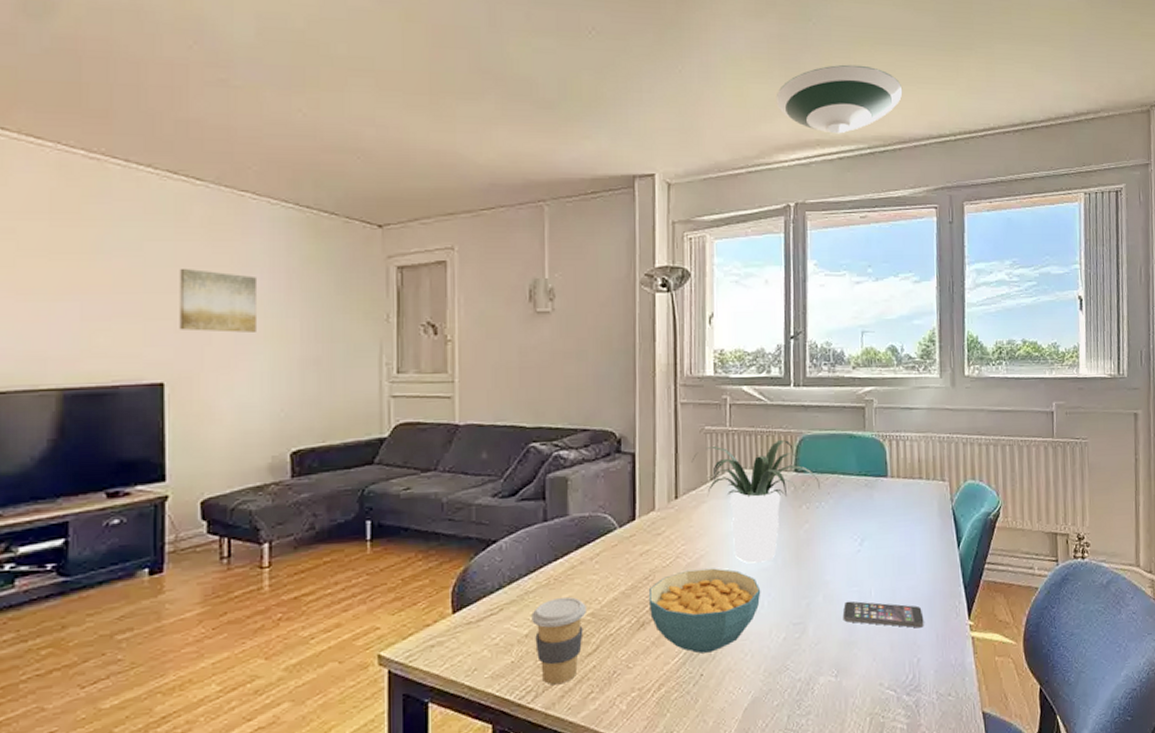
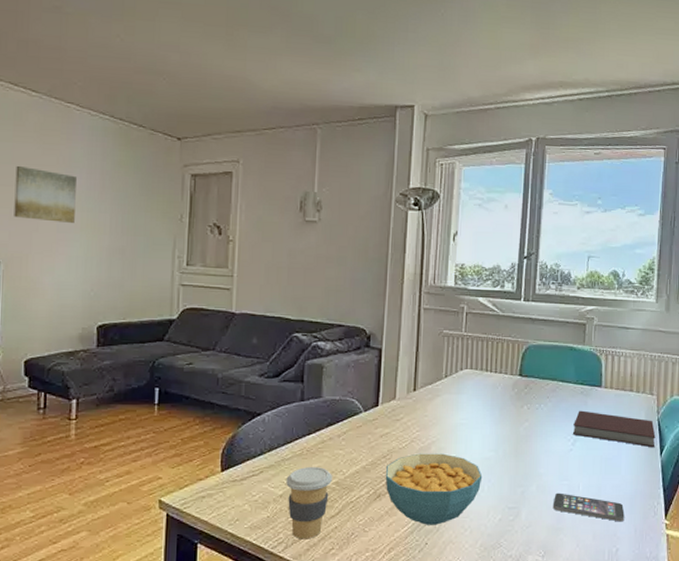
potted plant: present [691,440,820,563] -> none [430,347,541,452]
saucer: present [776,64,903,134] -> none [526,13,642,77]
notebook: none [859,505,952,541] -> present [573,410,656,448]

